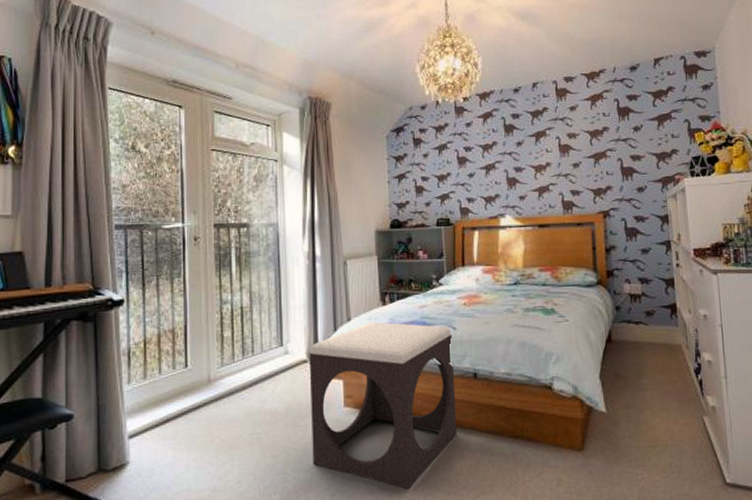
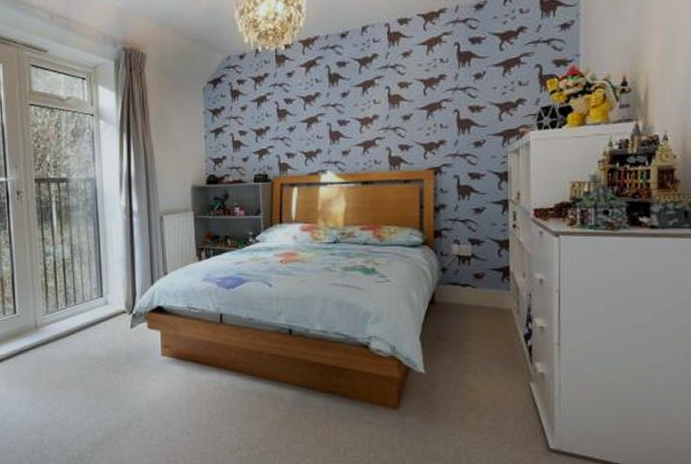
footstool: present [308,322,457,489] -> none [127,277,271,434]

